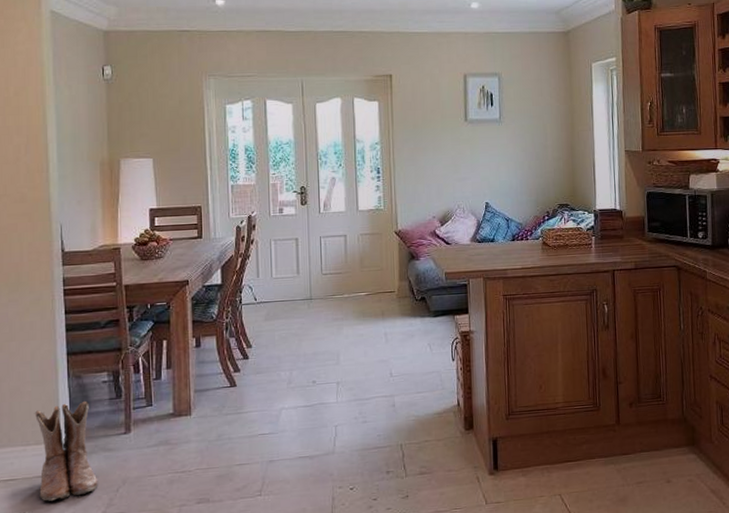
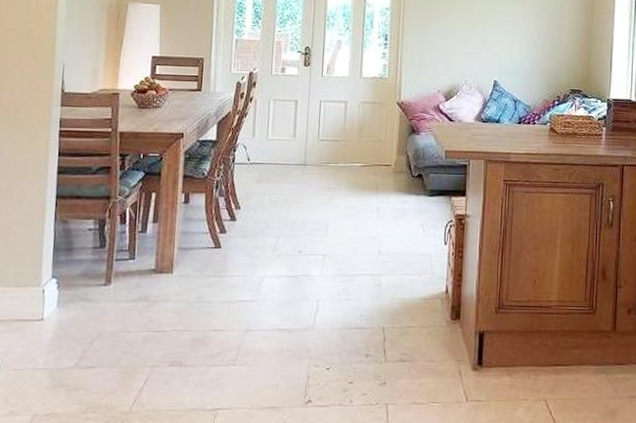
boots: present [34,400,97,502] -> none [14,247,73,347]

